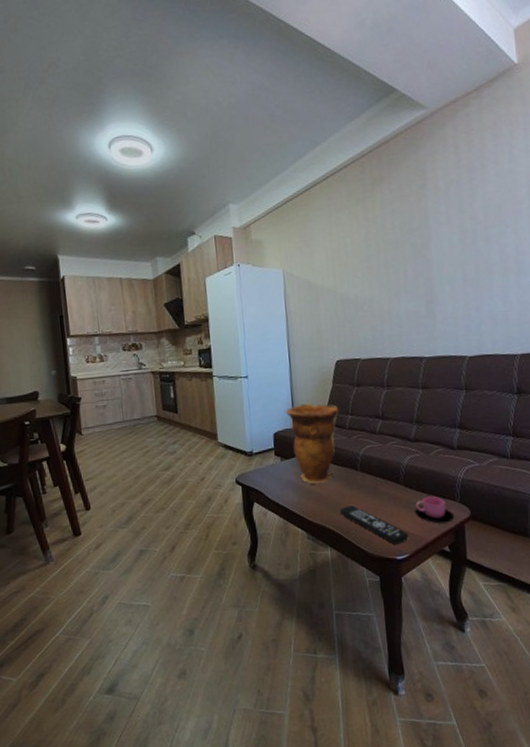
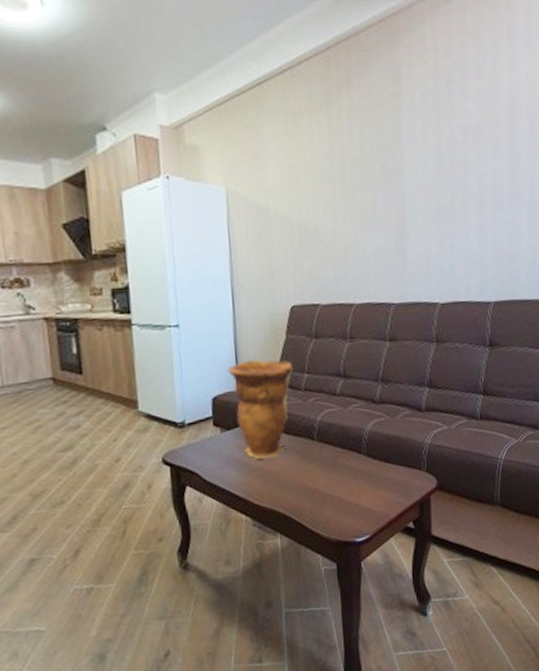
remote control: present [339,505,409,545] -> none [291,482,370,526]
cup: present [414,496,455,524] -> none [377,466,421,497]

